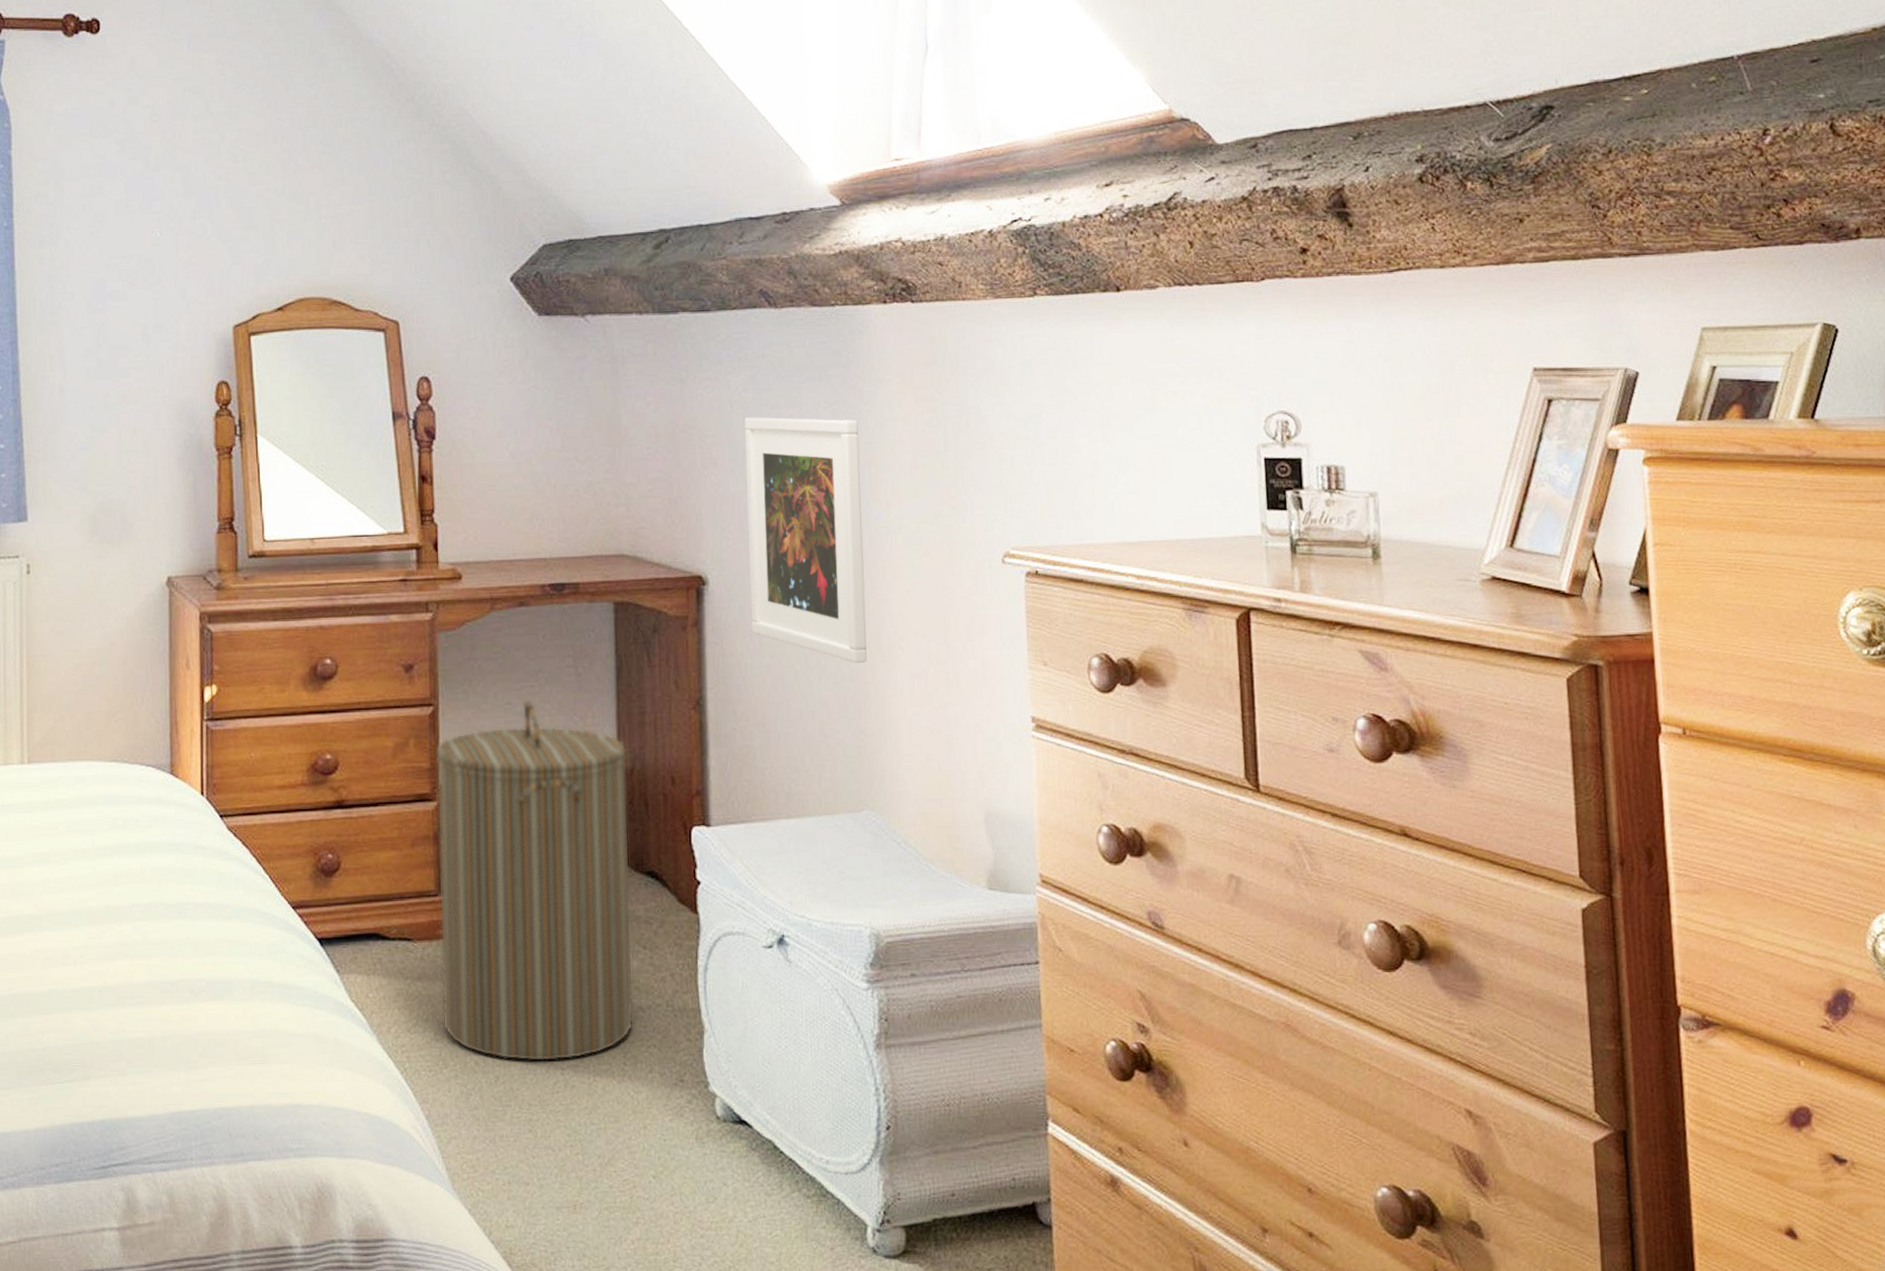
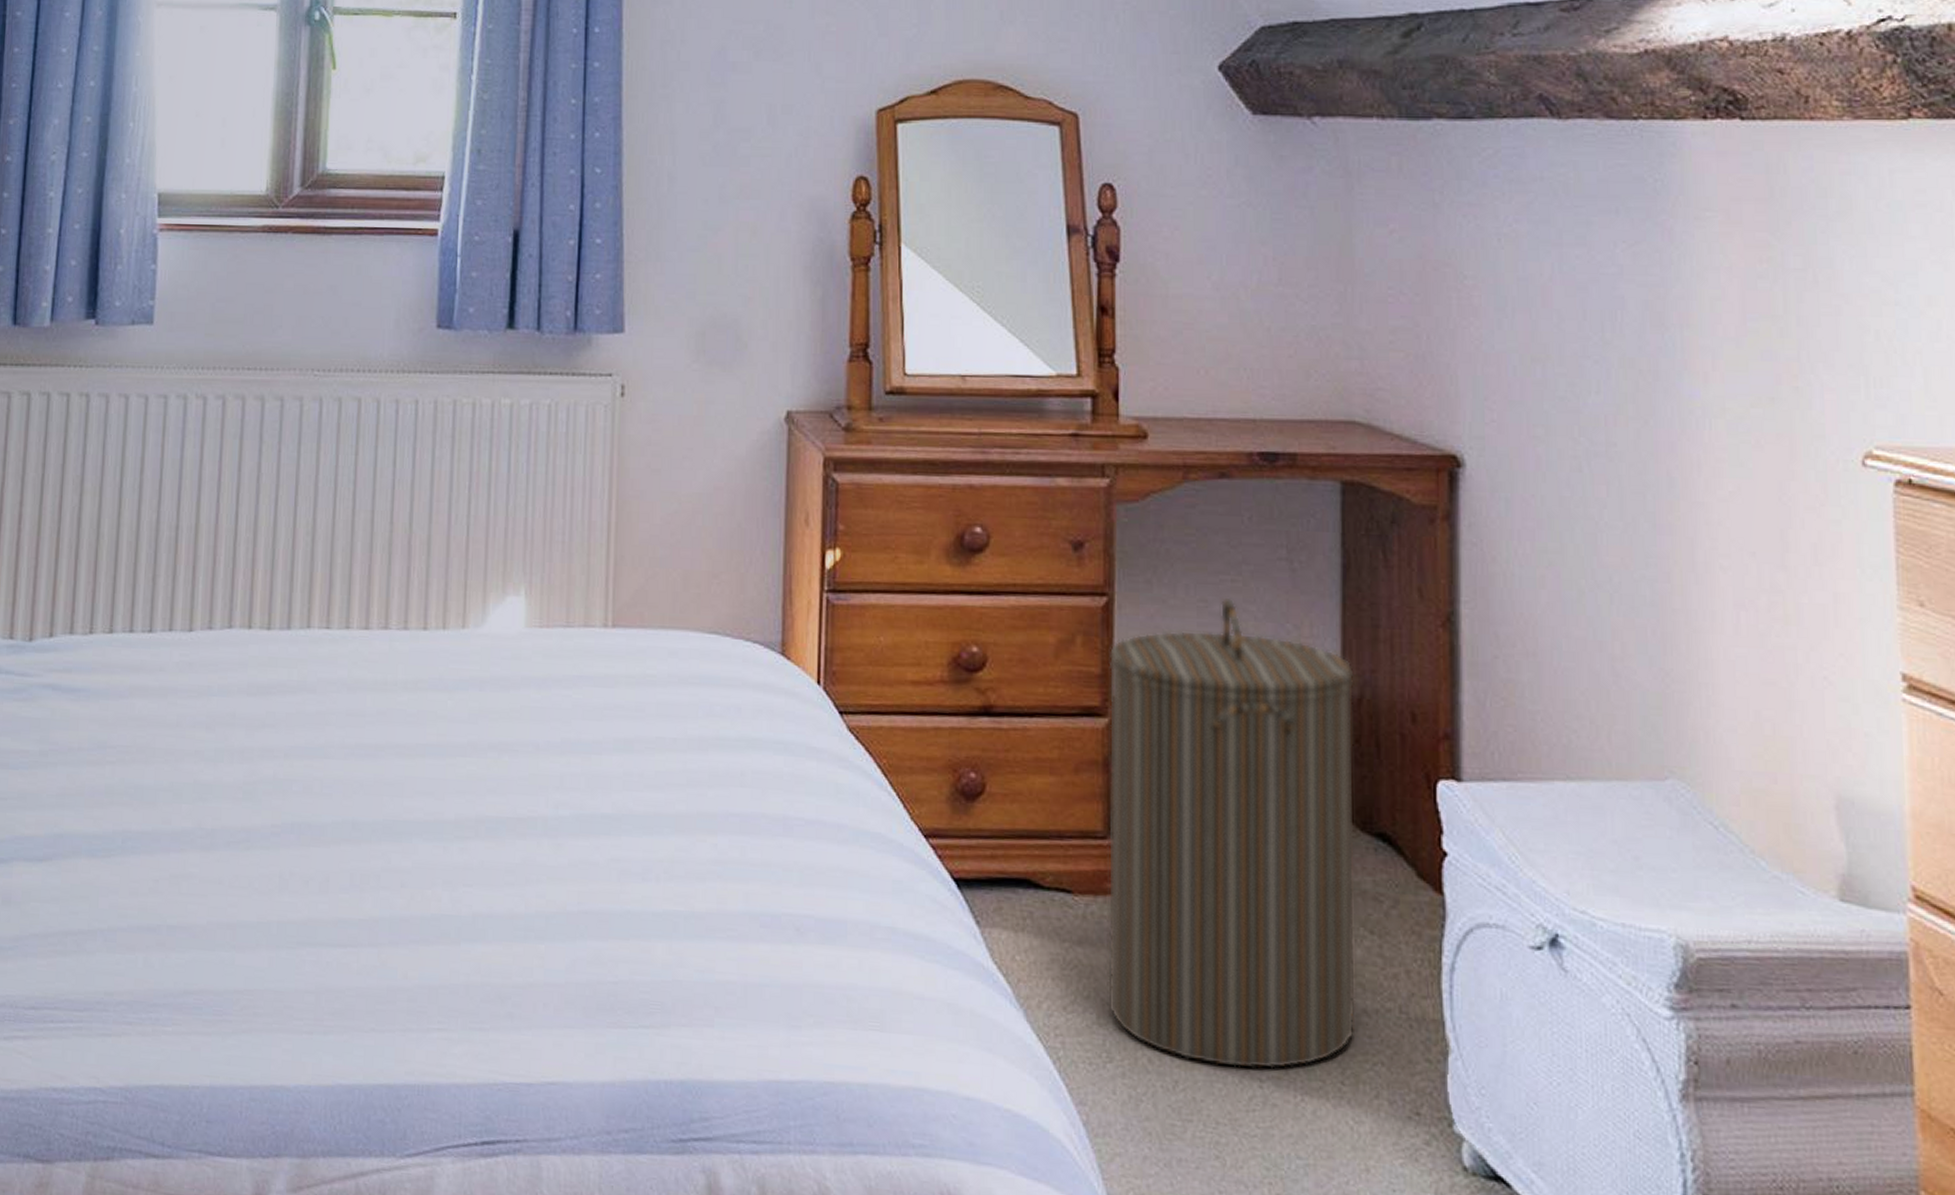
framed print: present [744,417,867,663] -> none [1516,256,1675,584]

